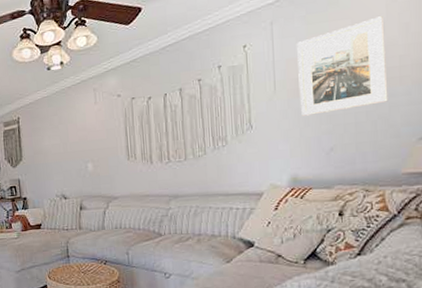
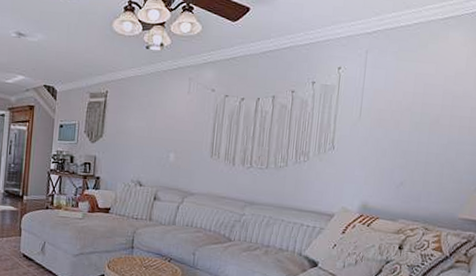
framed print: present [296,16,388,116] -> none [380,67,463,149]

